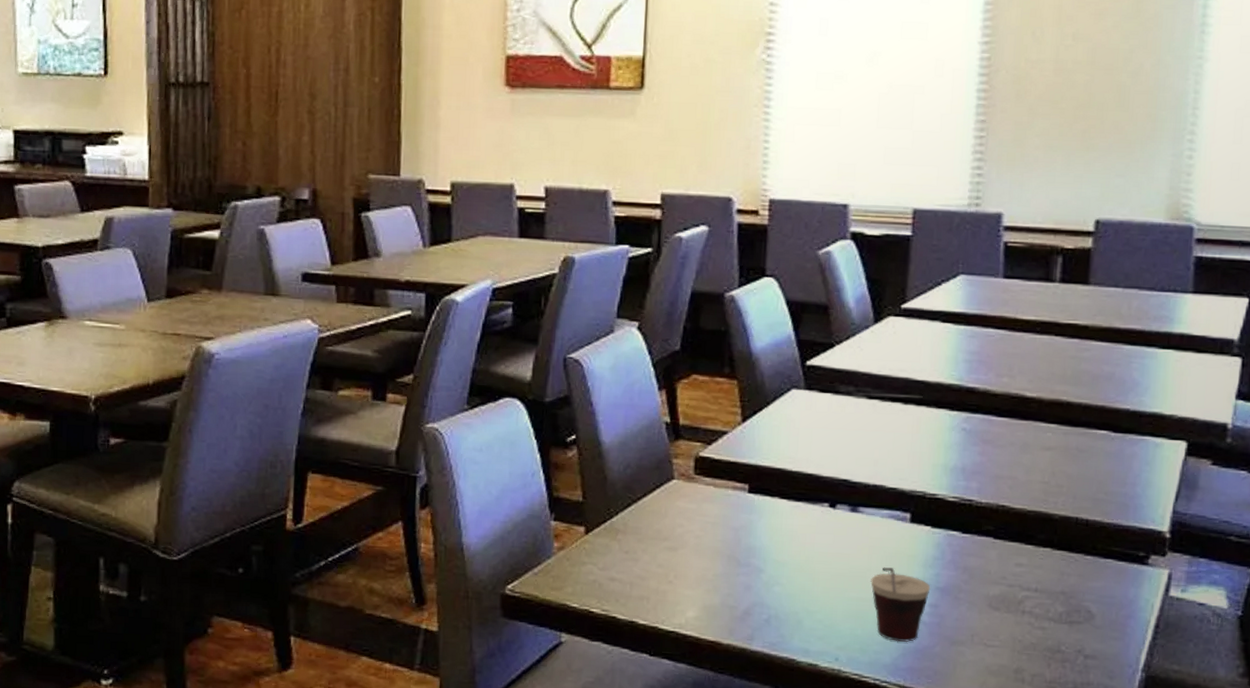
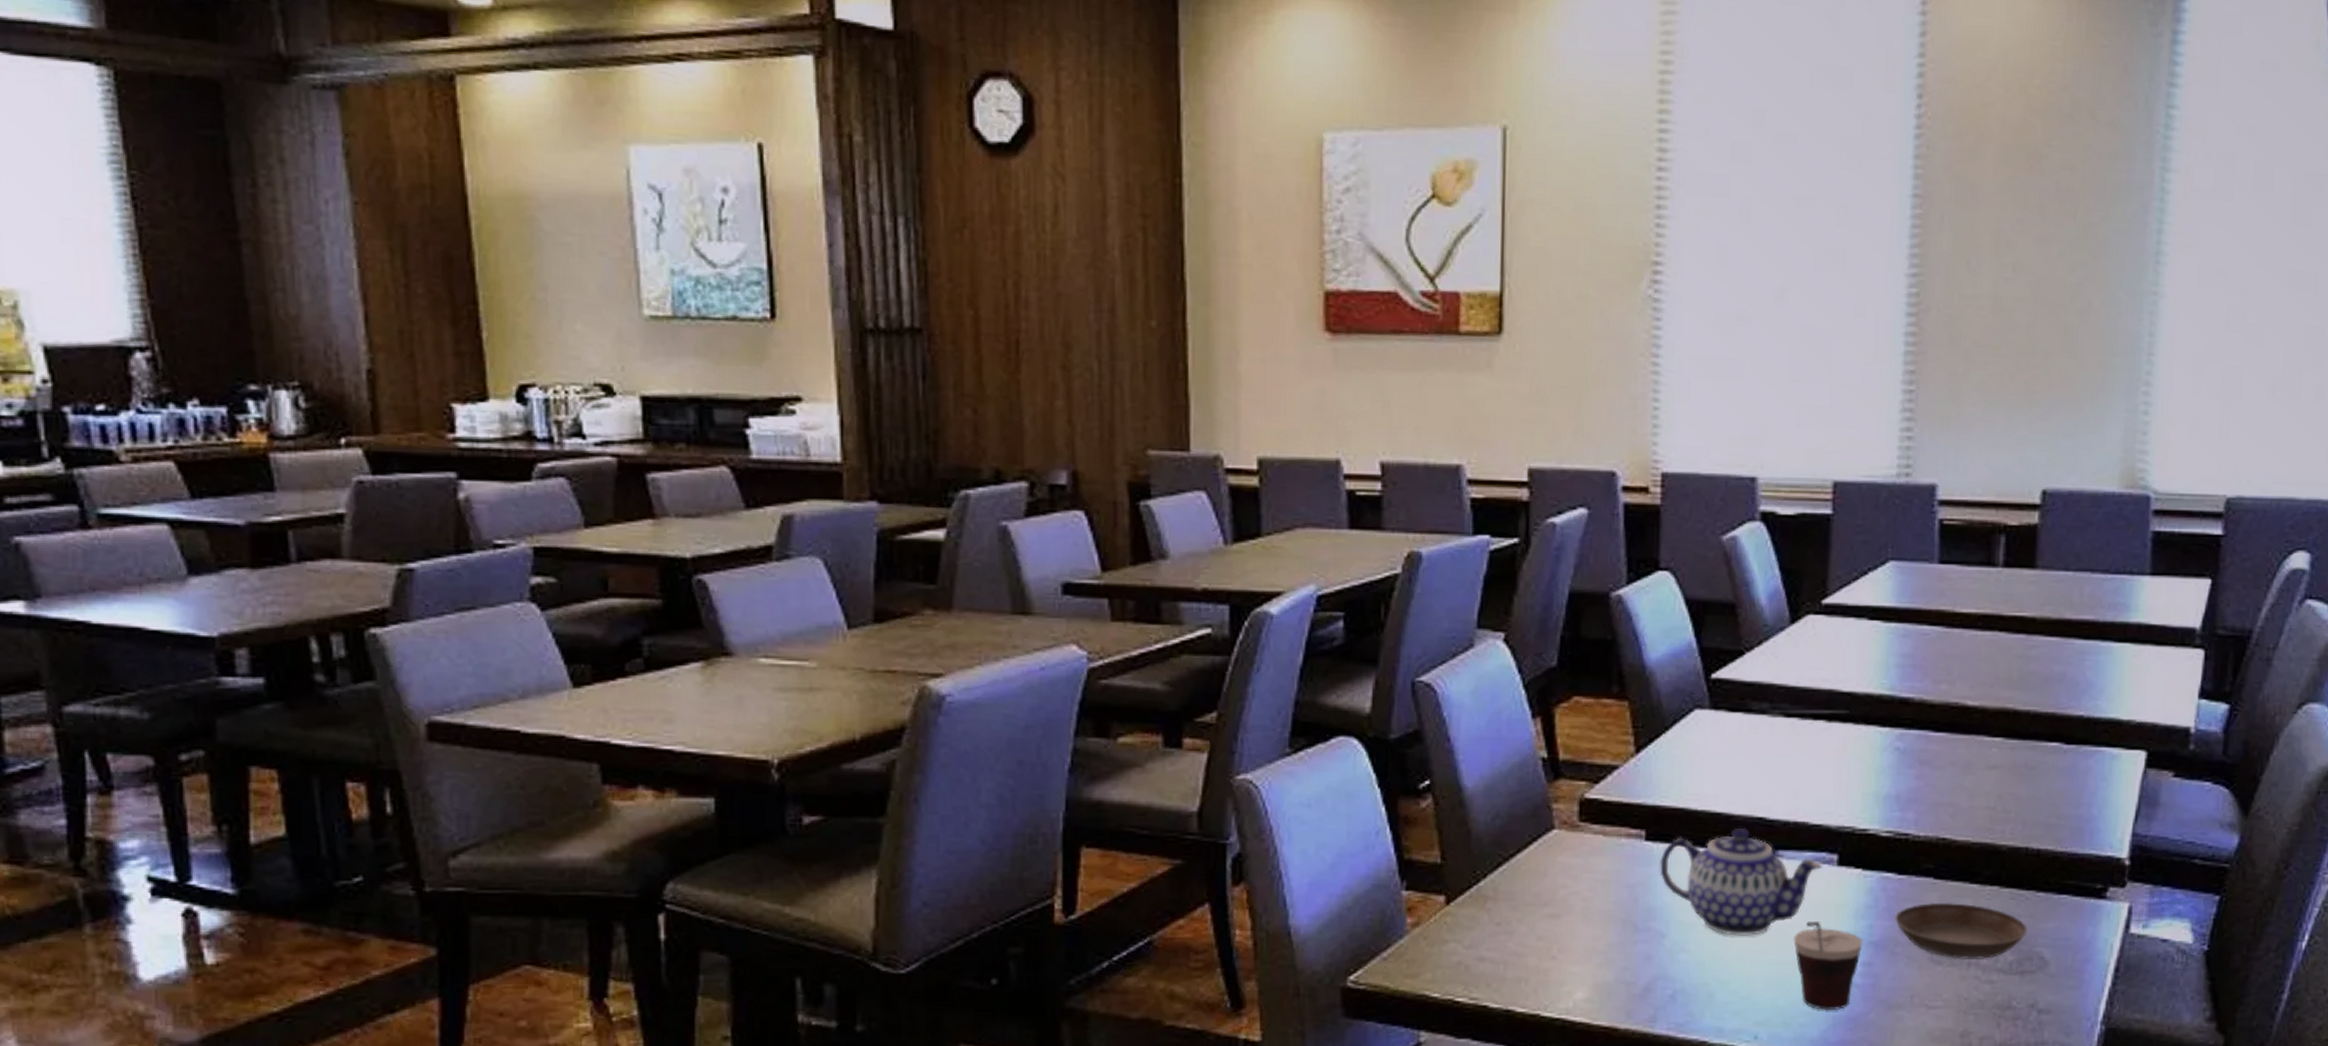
teapot: none [759,487,897,576] -> present [1660,828,1822,936]
saucer: none [959,558,1076,609] -> present [1895,902,2028,960]

